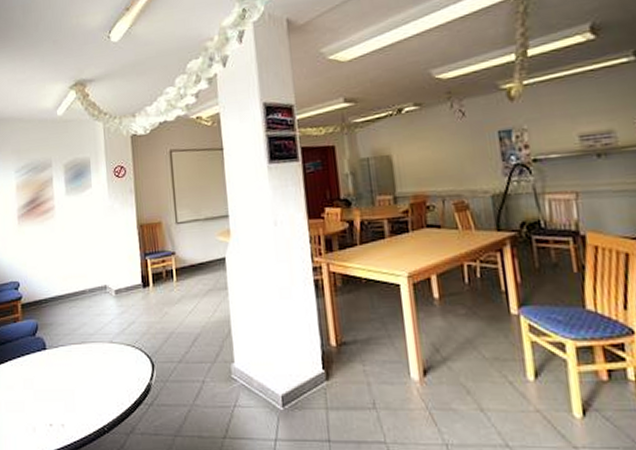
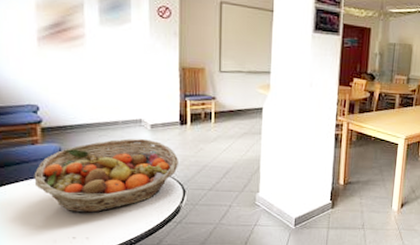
fruit basket: none [16,306,145,395] -> present [34,138,178,213]

